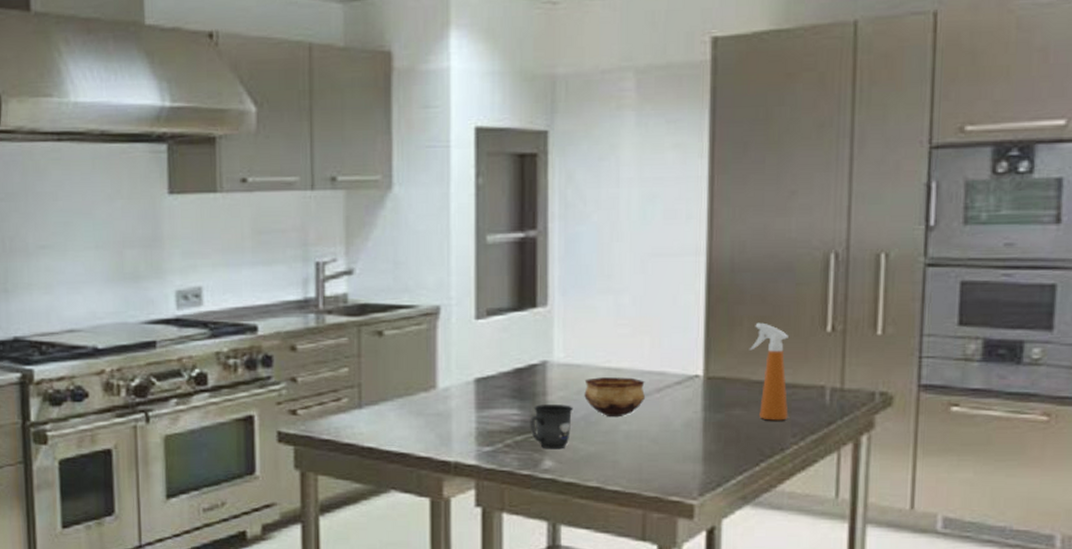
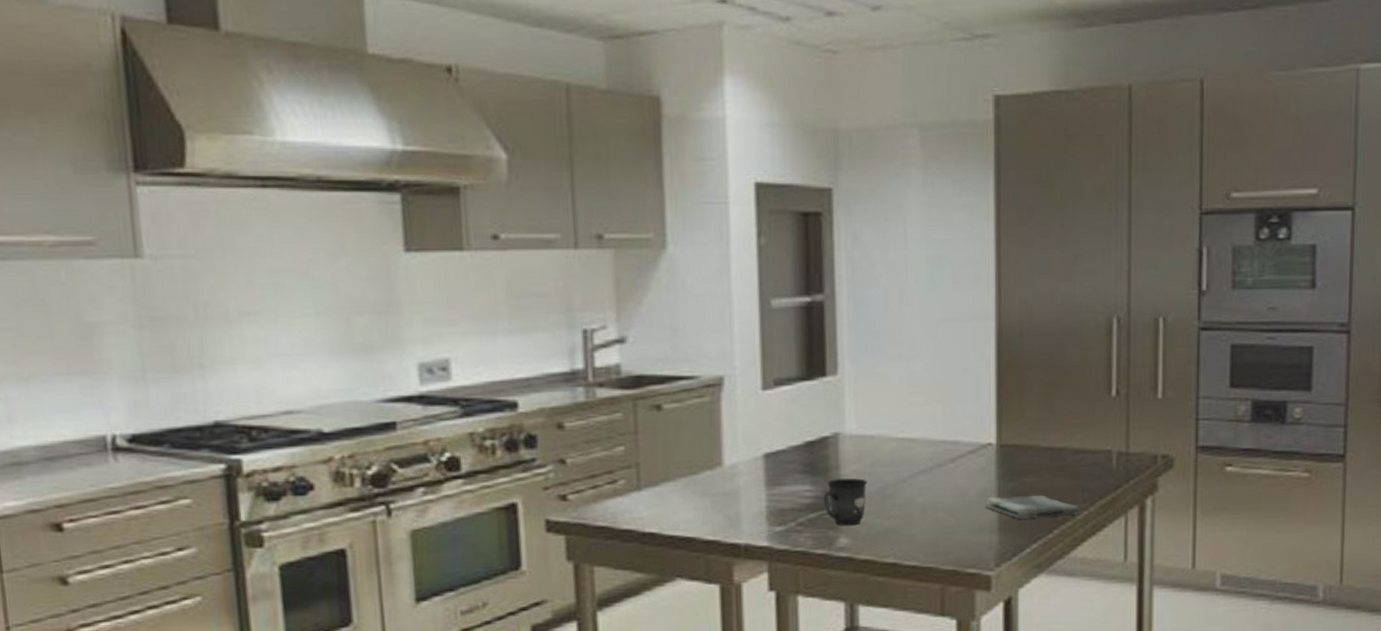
bowl: present [584,377,646,418] -> none [878,447,941,490]
dish towel: none [690,427,789,451] -> present [985,495,1080,519]
spray bottle: present [749,322,789,421] -> none [1039,388,1078,487]

